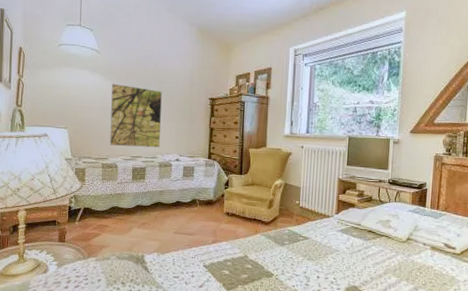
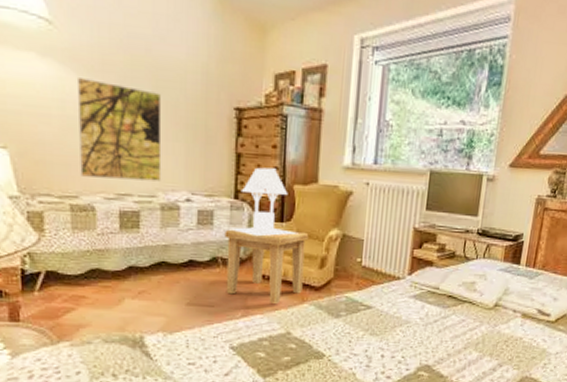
side table: none [201,180,260,234] -> present [224,229,309,304]
table lamp: none [205,137,253,185] -> present [229,167,298,237]

